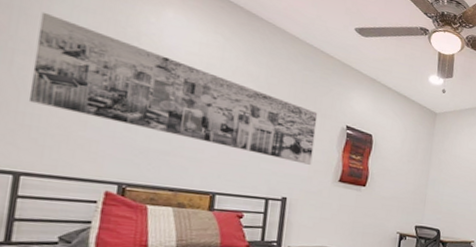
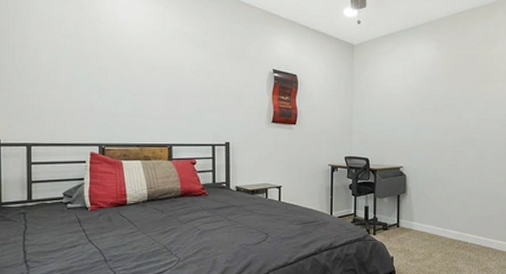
wall art: present [28,11,318,165] -> none [29,9,247,110]

